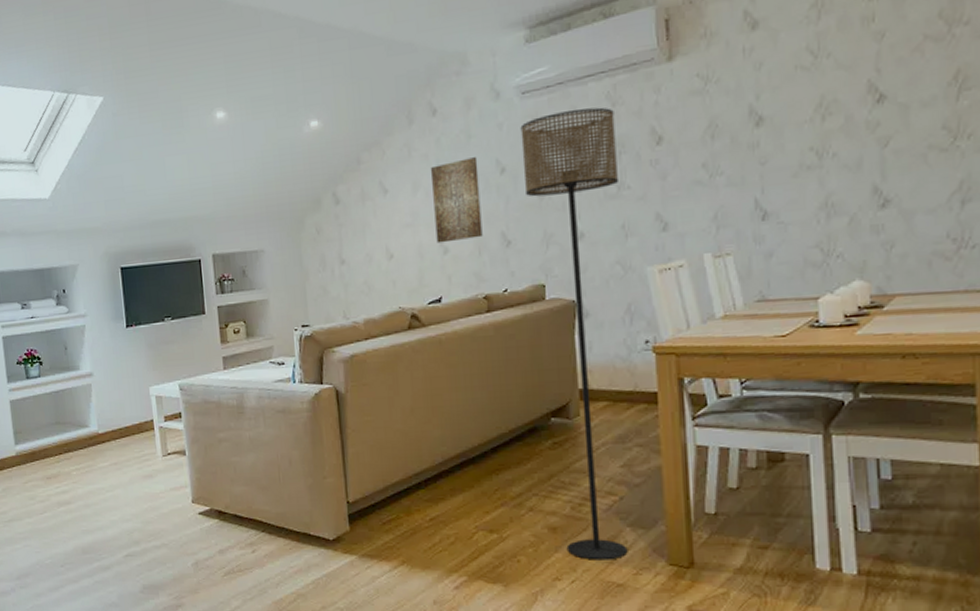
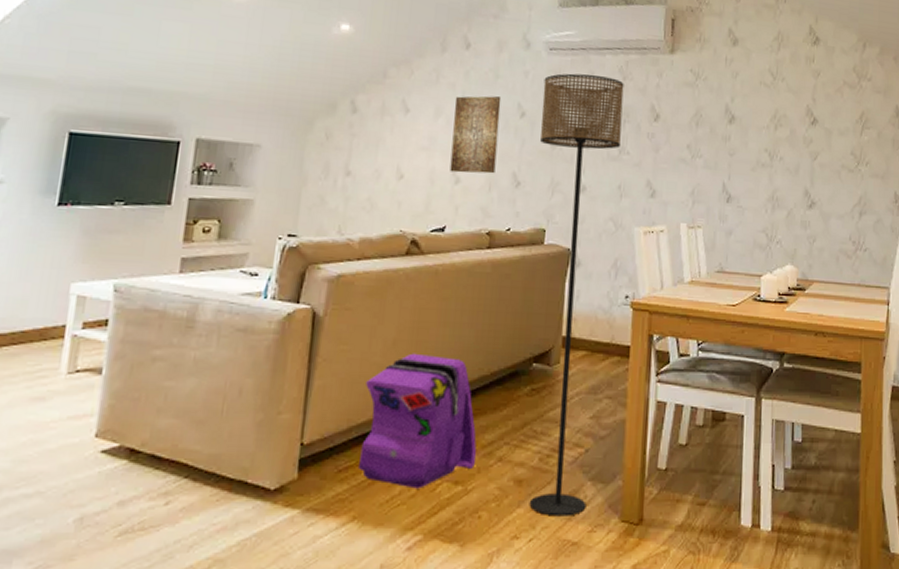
backpack: none [393,418,506,537] -> present [357,353,477,489]

